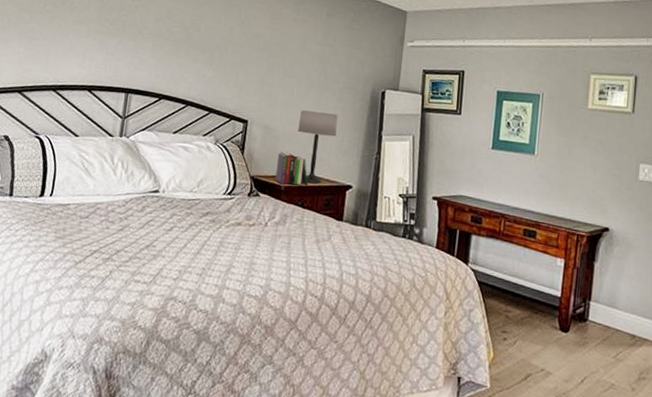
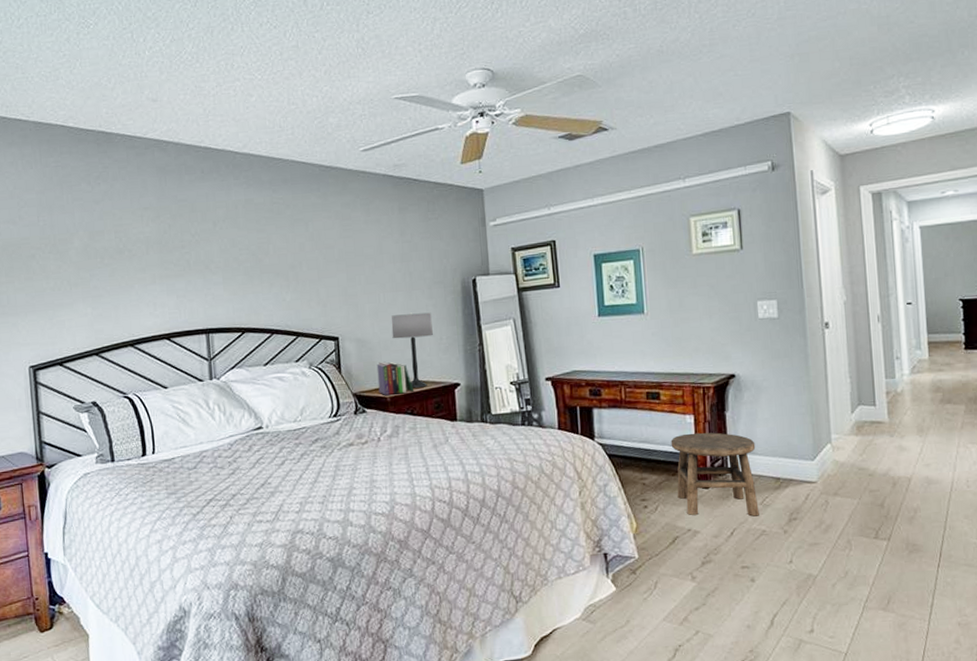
stool: none [536,275,618,369] -> present [671,432,759,517]

